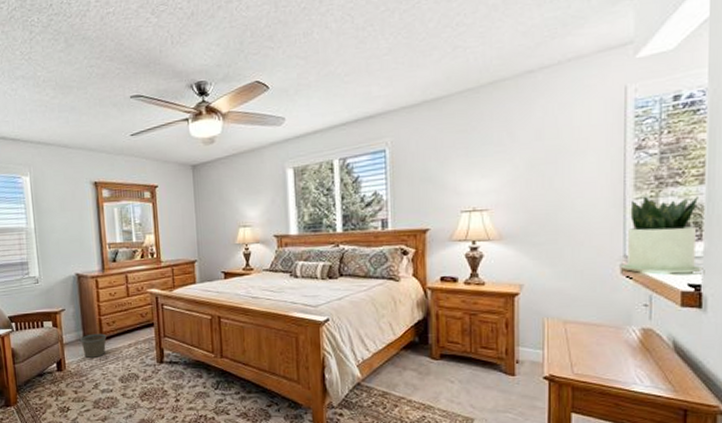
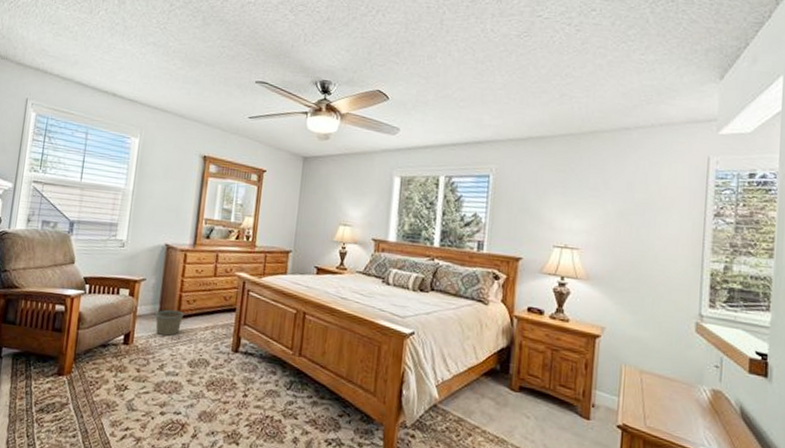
planter: present [620,196,703,275] -> none [695,260,770,342]

